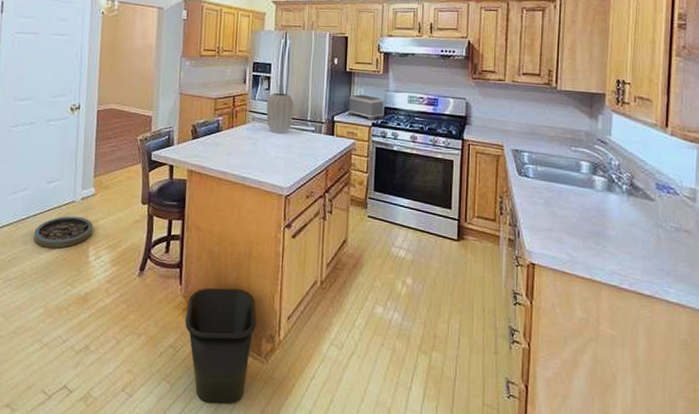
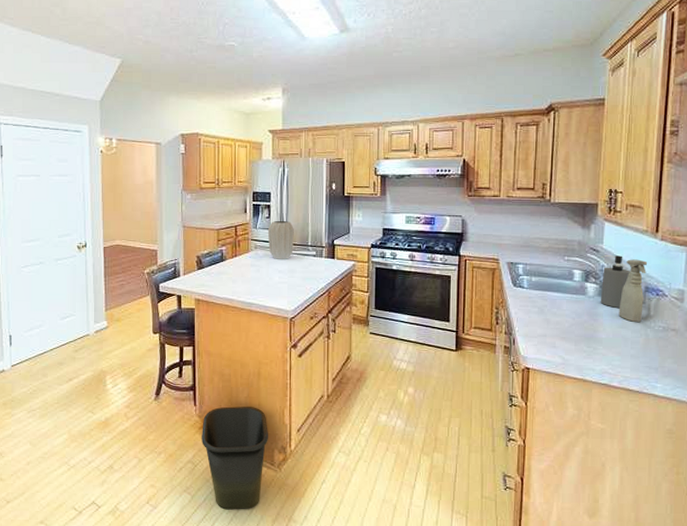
pet bowl: present [34,216,93,249] -> none [53,348,109,380]
toaster: present [347,94,384,122] -> none [347,217,383,243]
soap dispenser: none [609,148,639,205] -> present [600,255,630,309]
spray bottle: none [628,153,658,222] -> present [618,259,648,323]

